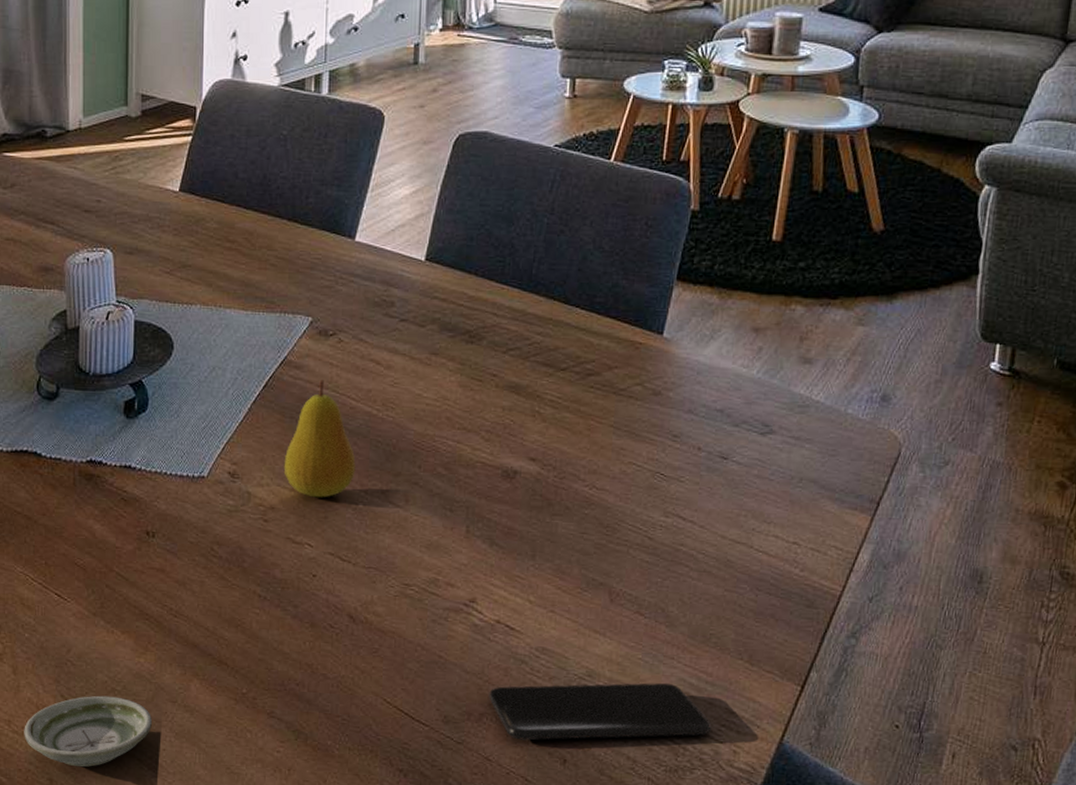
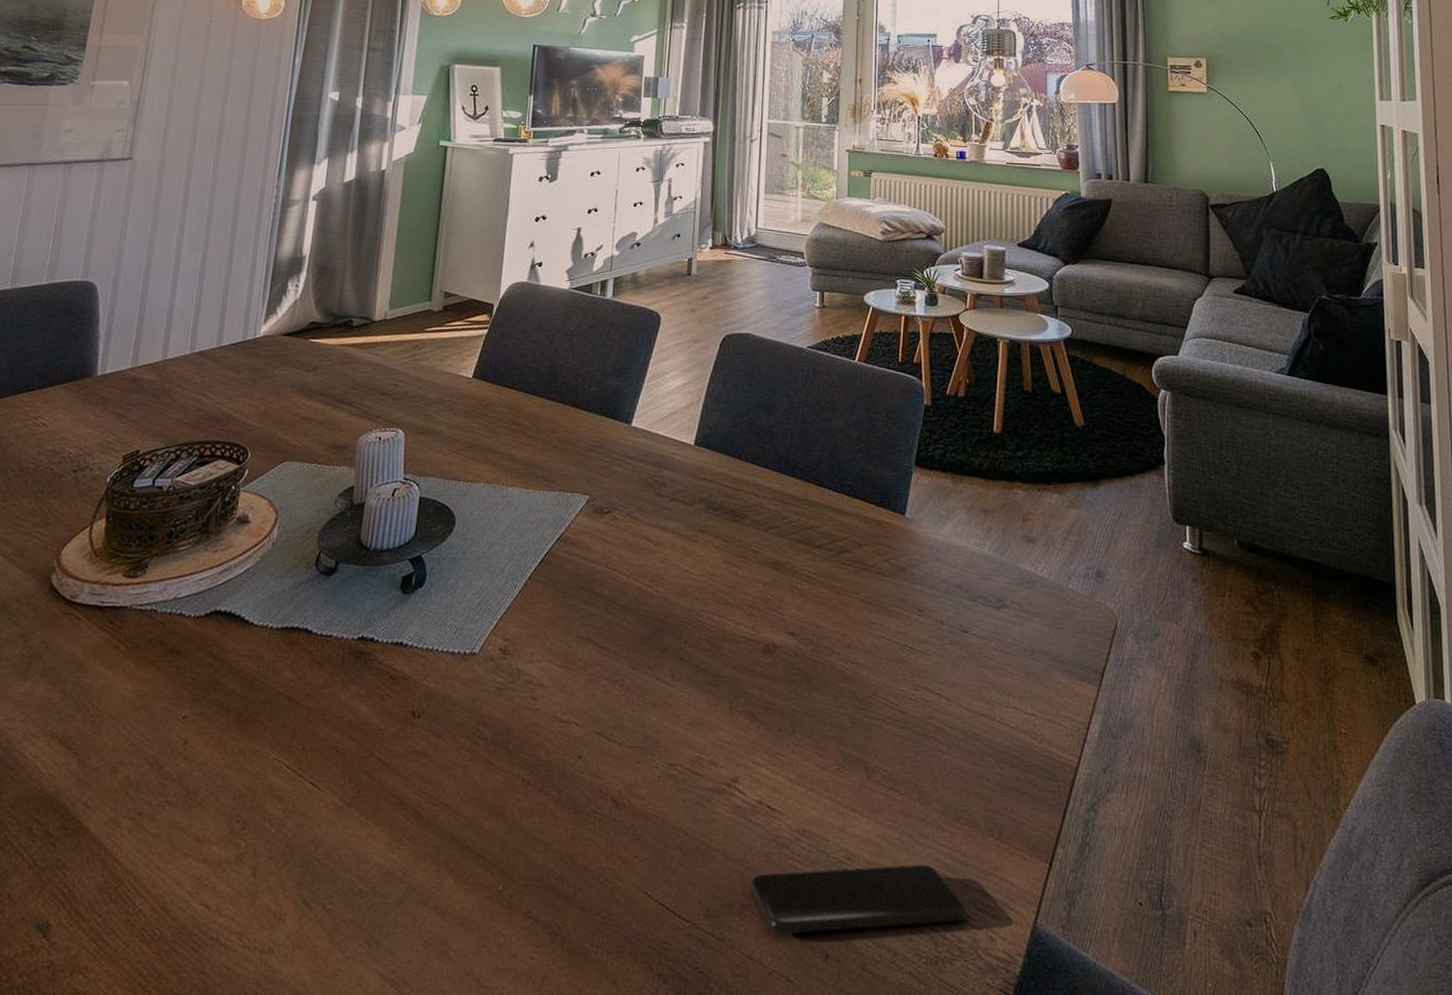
saucer: present [24,695,152,767] -> none [255,899,399,987]
fruit: present [283,380,356,498] -> none [554,556,625,675]

